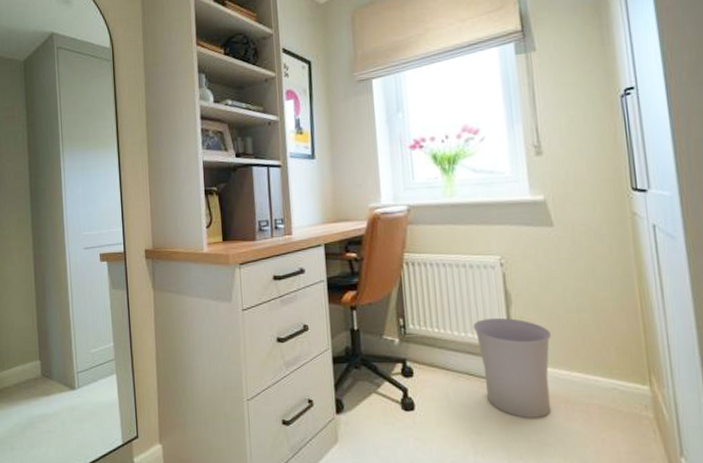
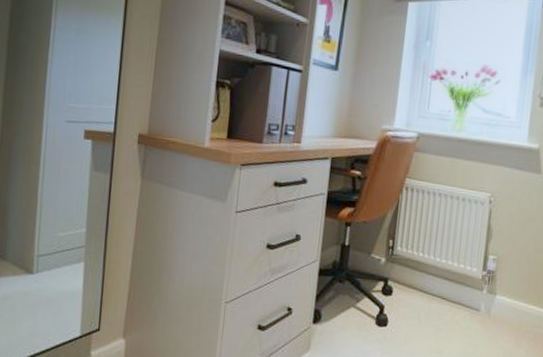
waste bin: present [473,317,552,418] -> none [453,249,519,342]

